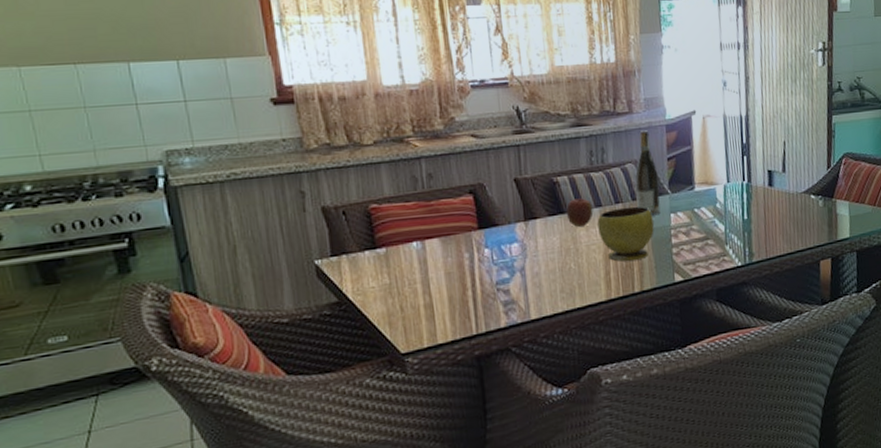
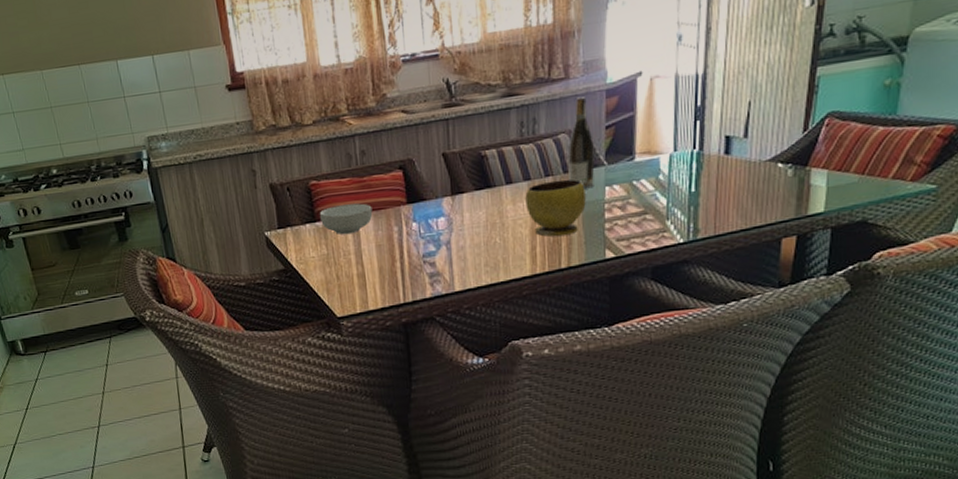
cereal bowl: none [380,228,441,263] -> present [319,203,373,235]
apple: present [566,197,594,227] -> none [494,171,522,201]

